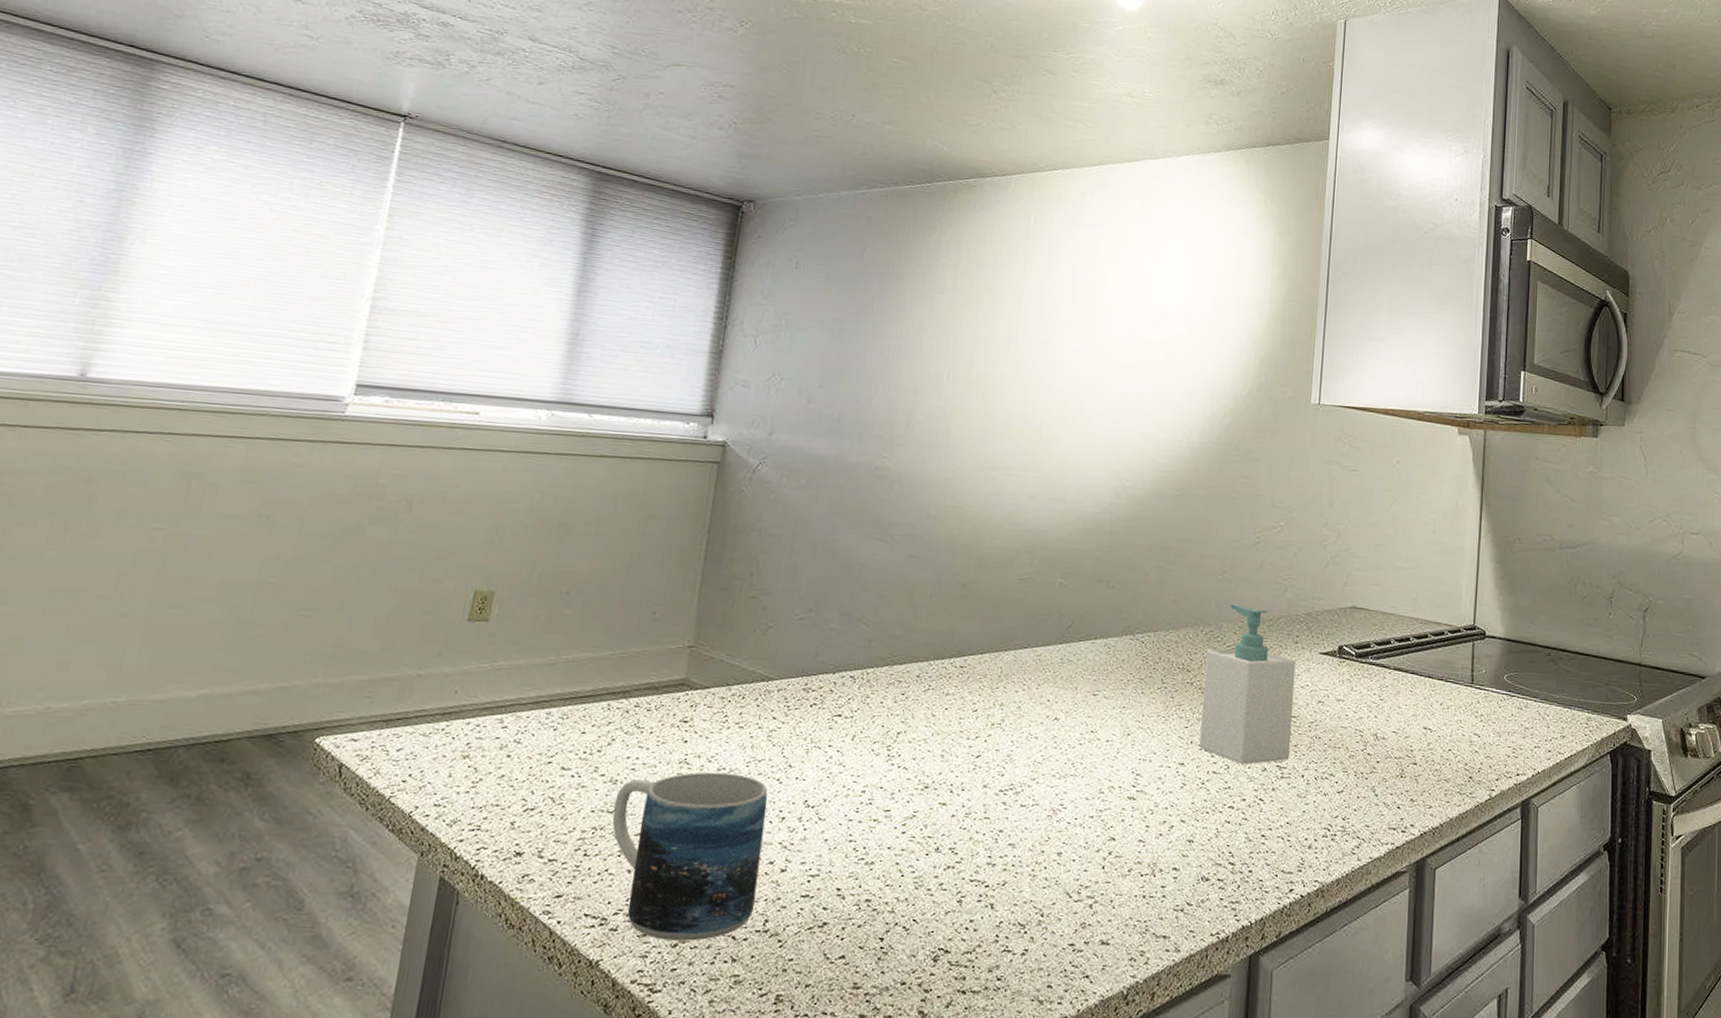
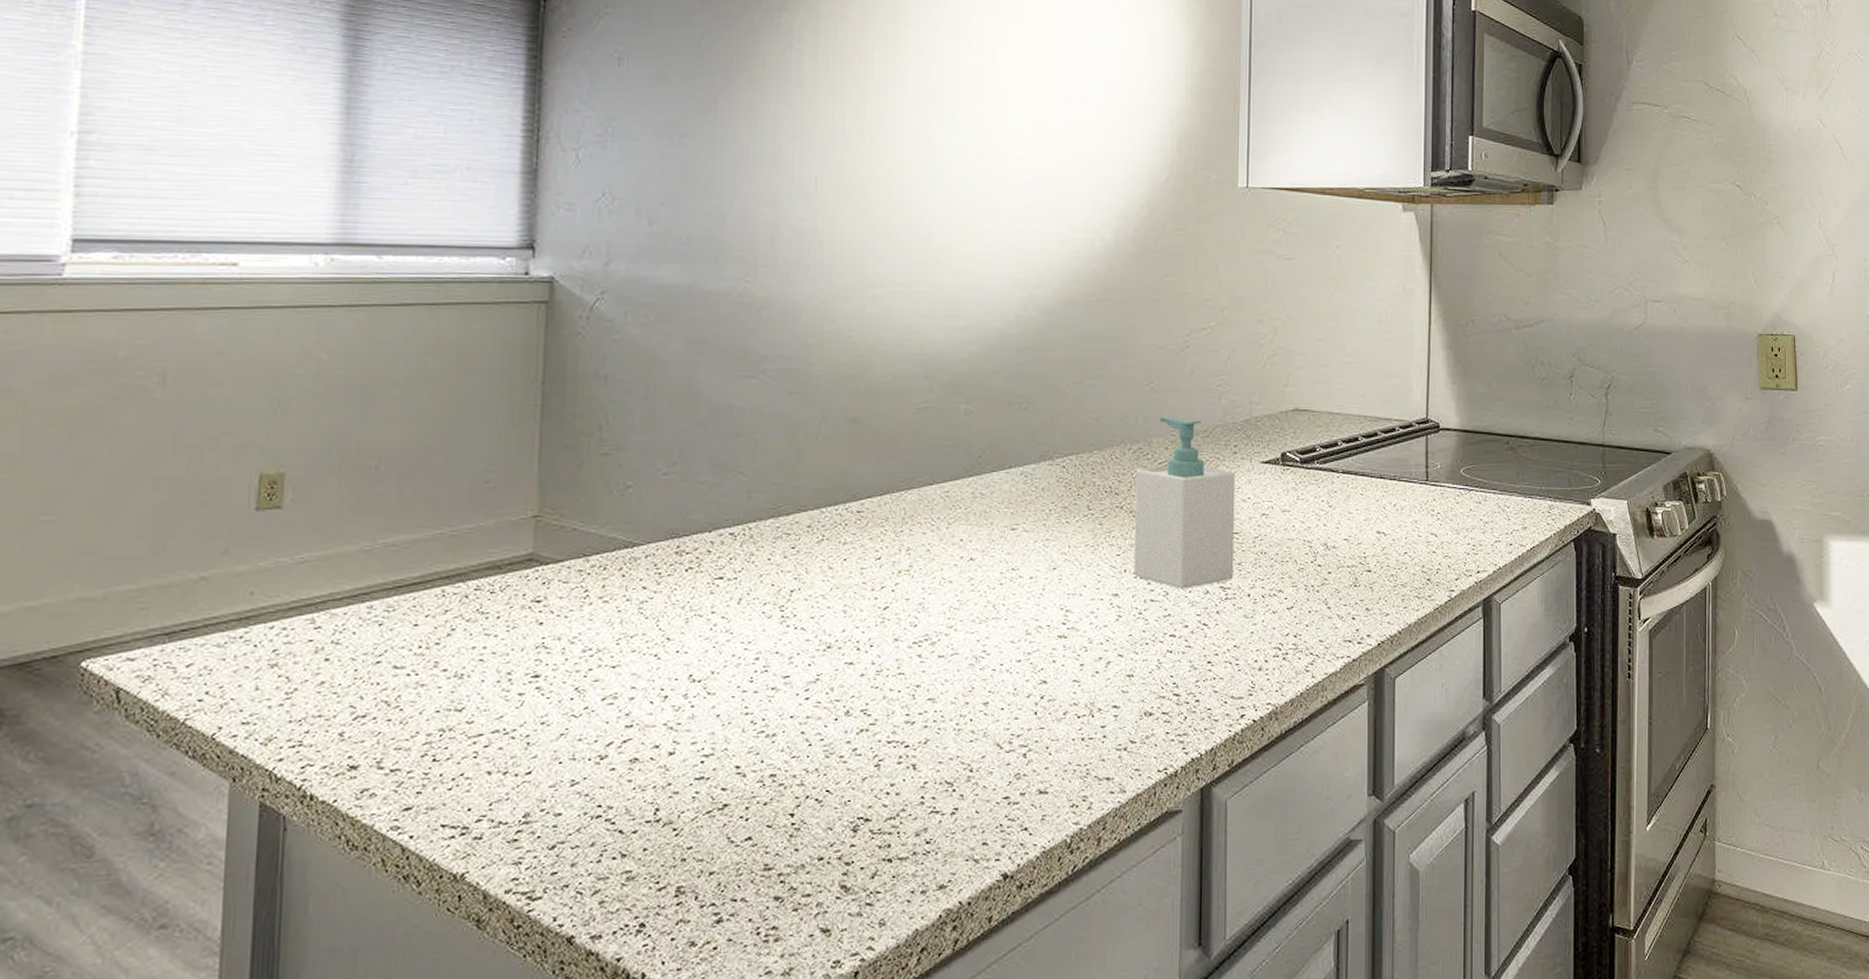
mug: present [612,772,768,941] -> none [462,653,646,843]

